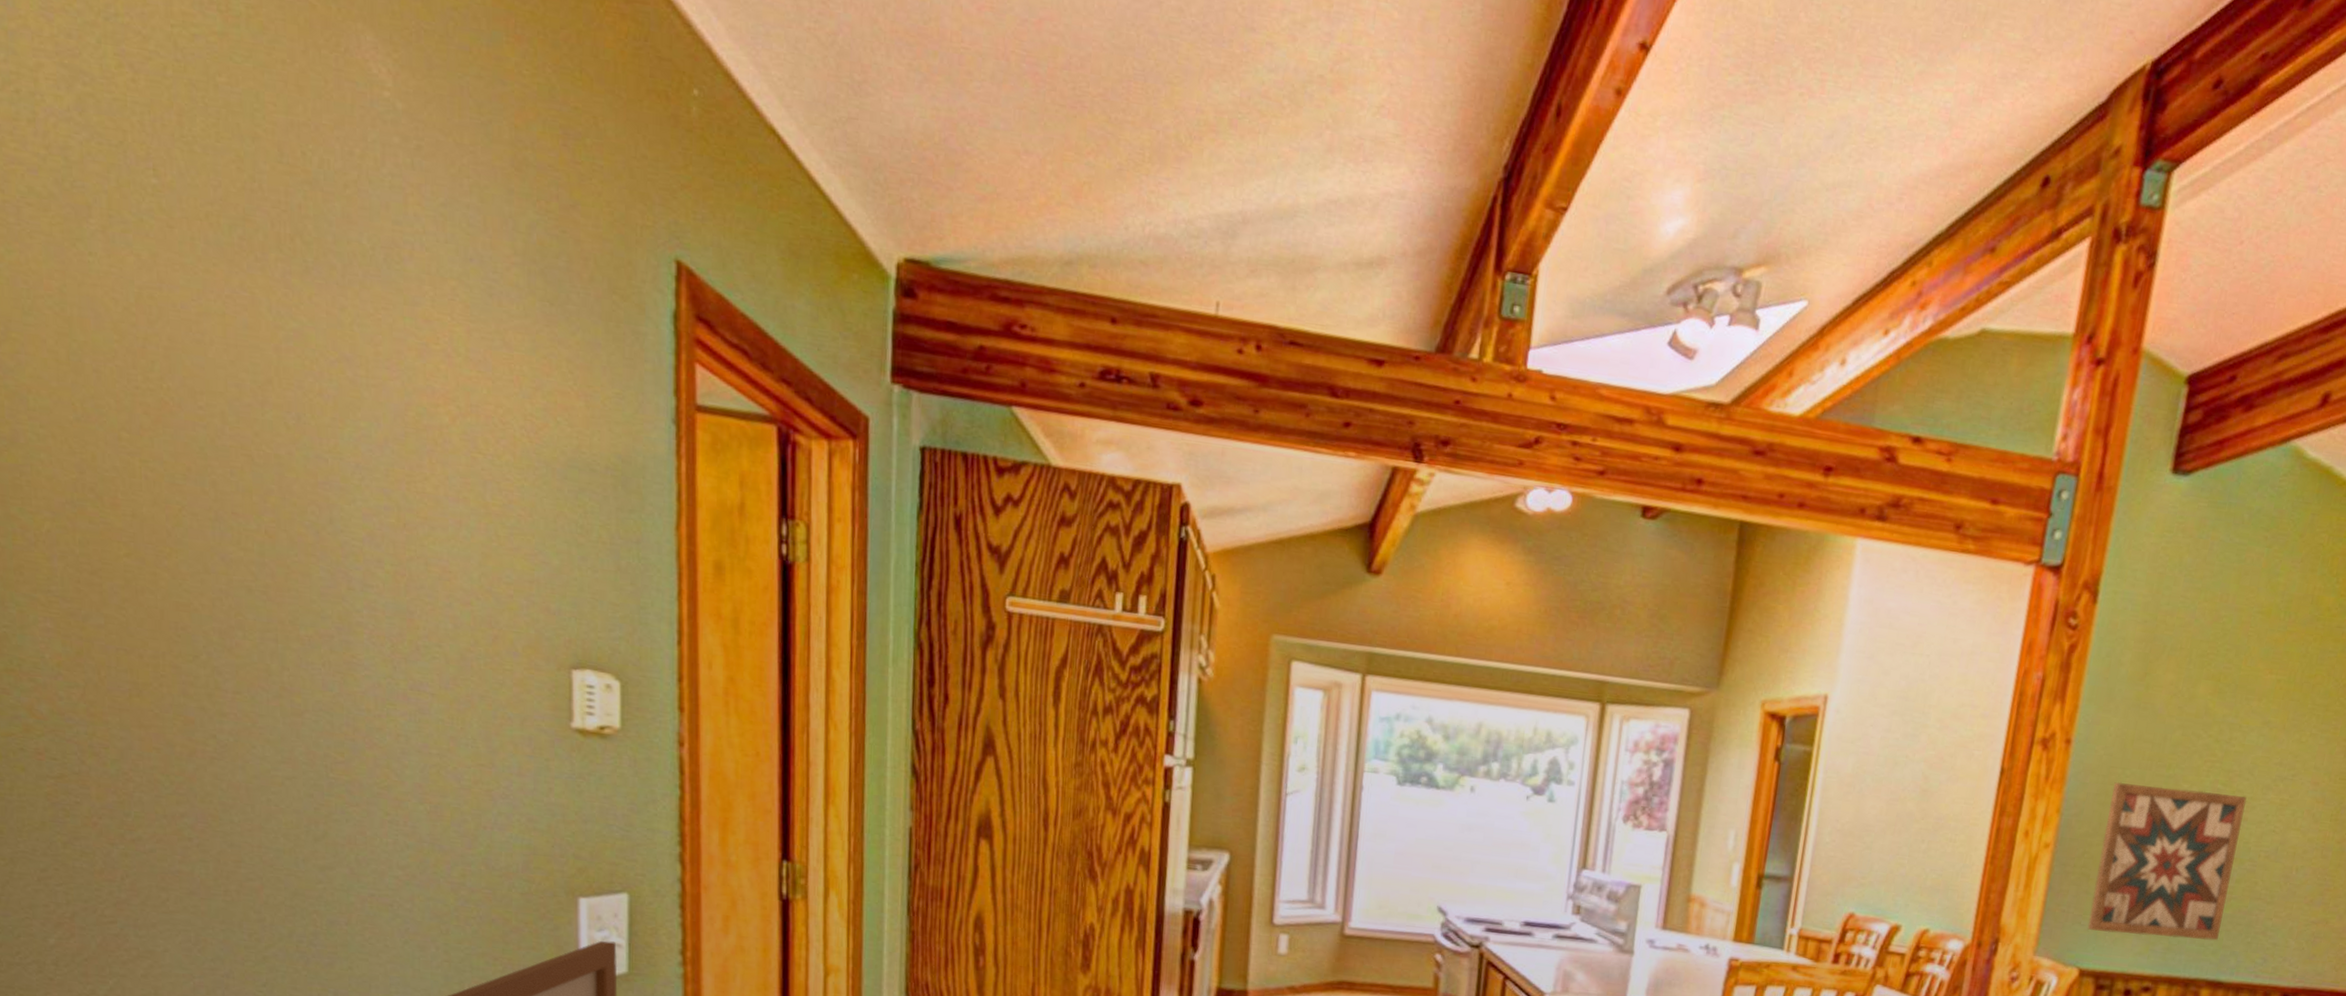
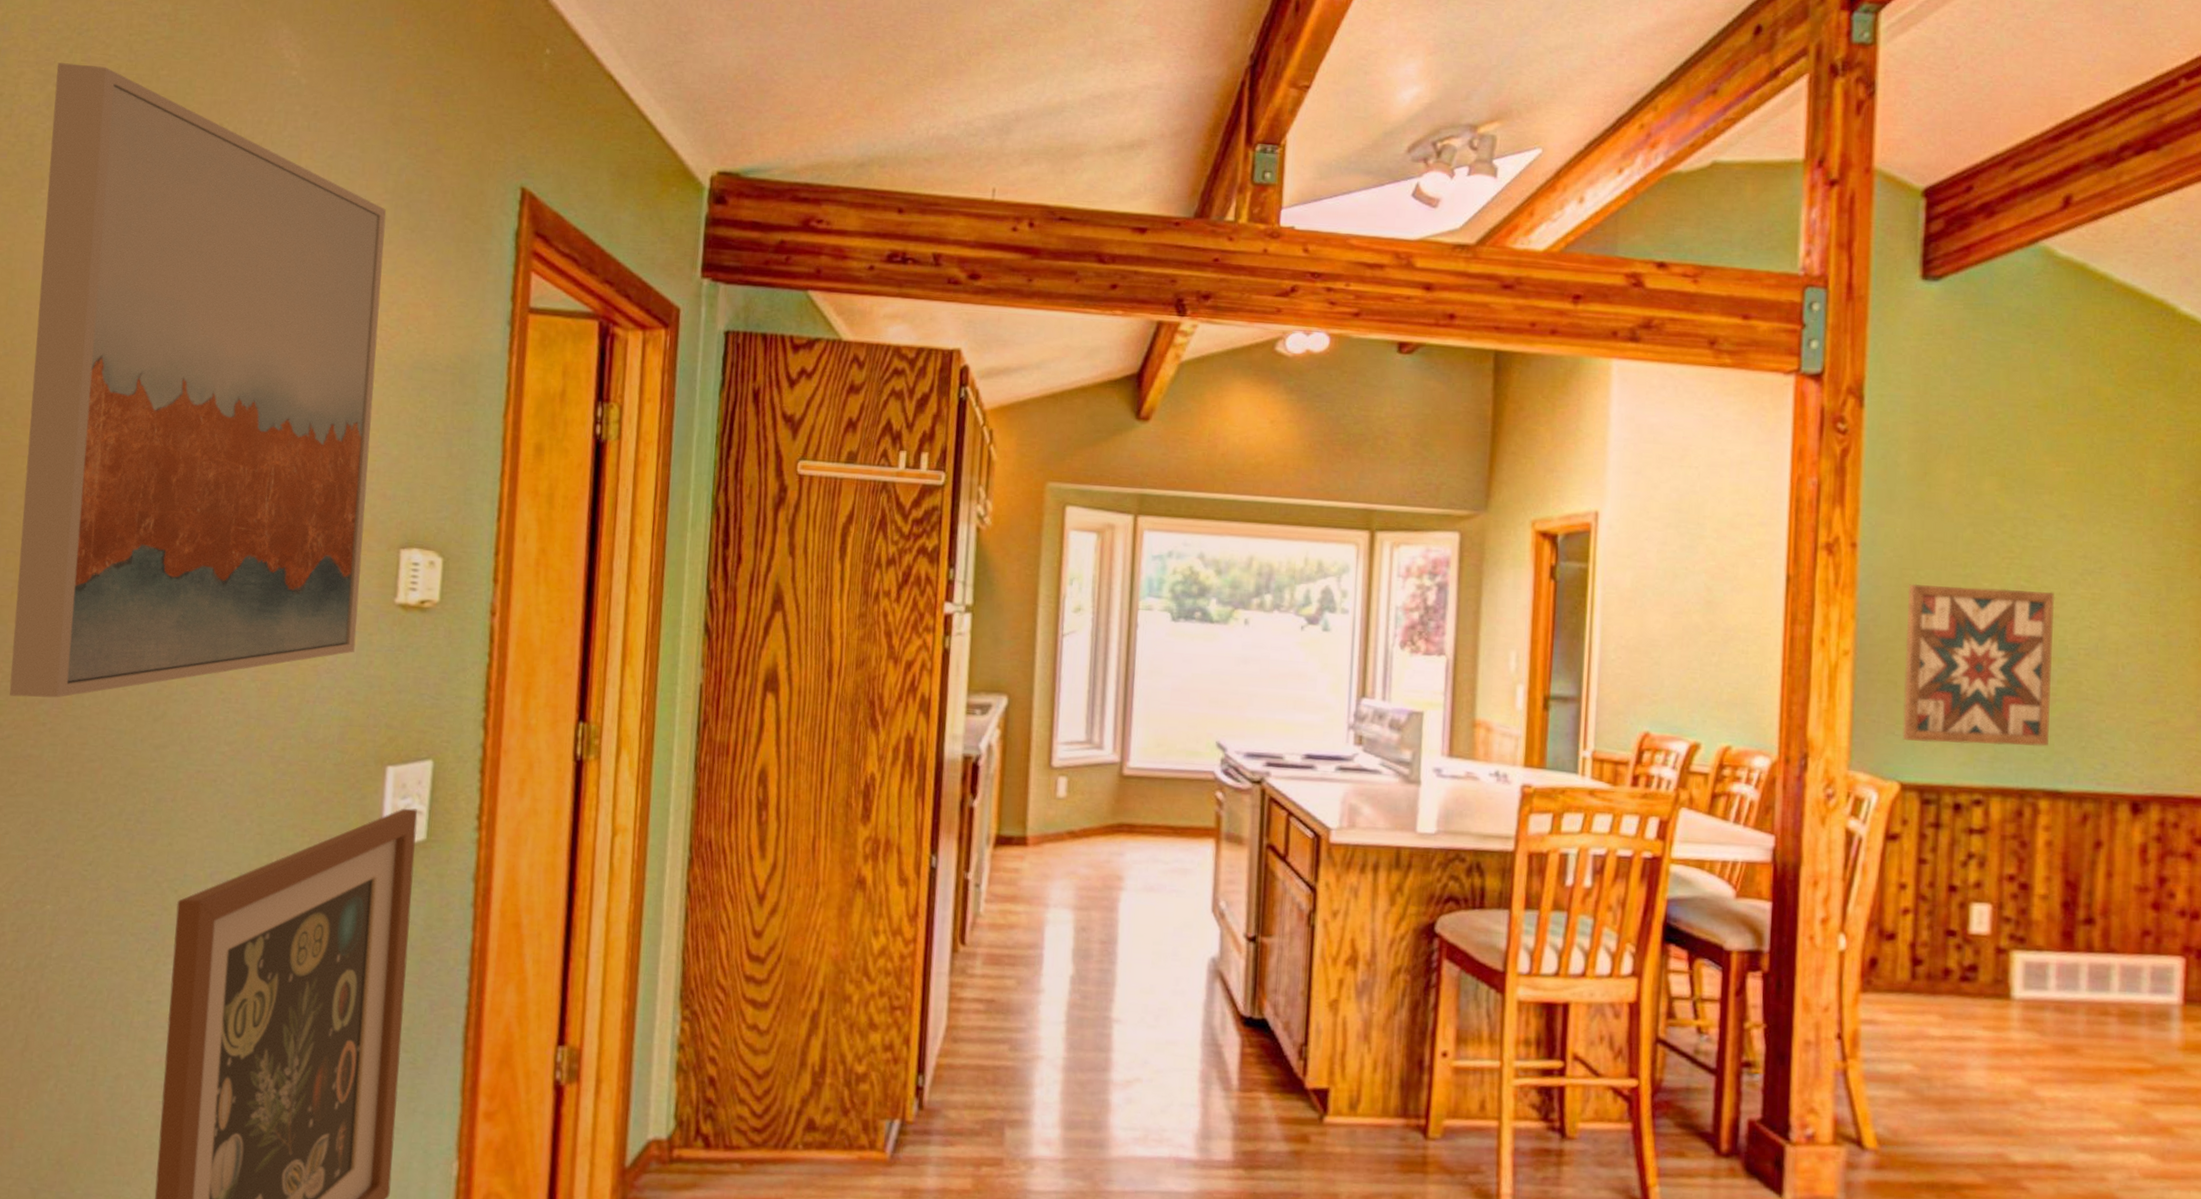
wall art: none [83,55,531,812] -> present [9,63,387,698]

